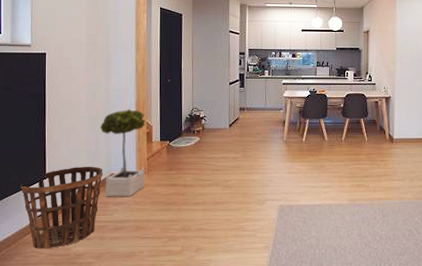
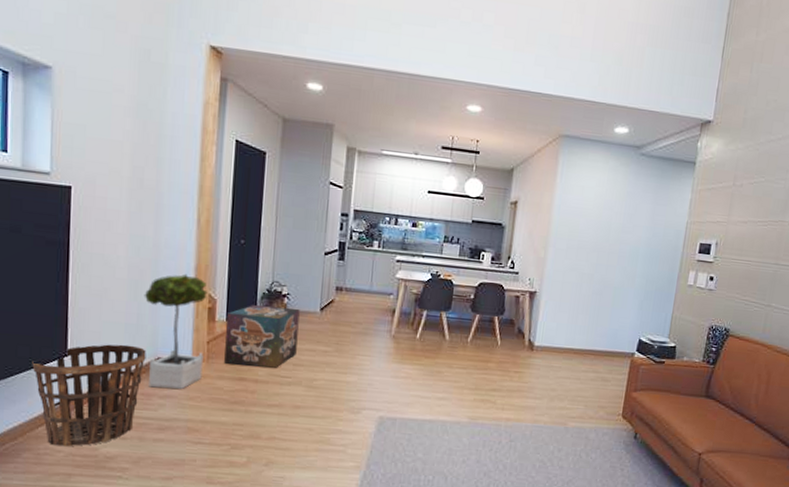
toy box: none [160,126,214,174] -> present [224,304,300,368]

